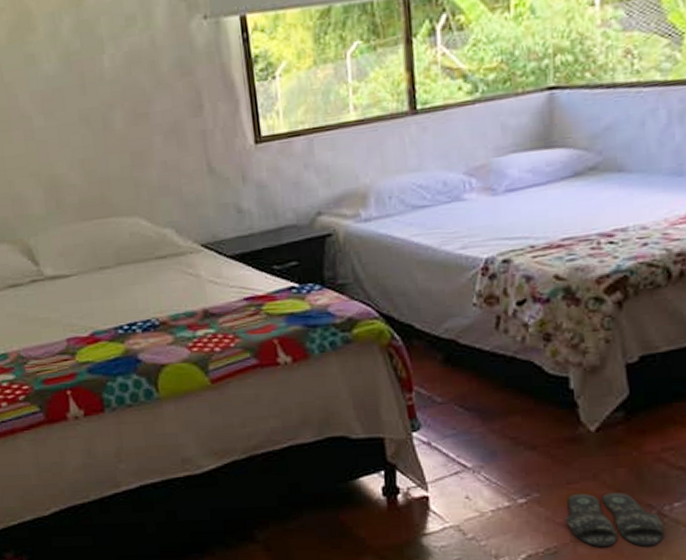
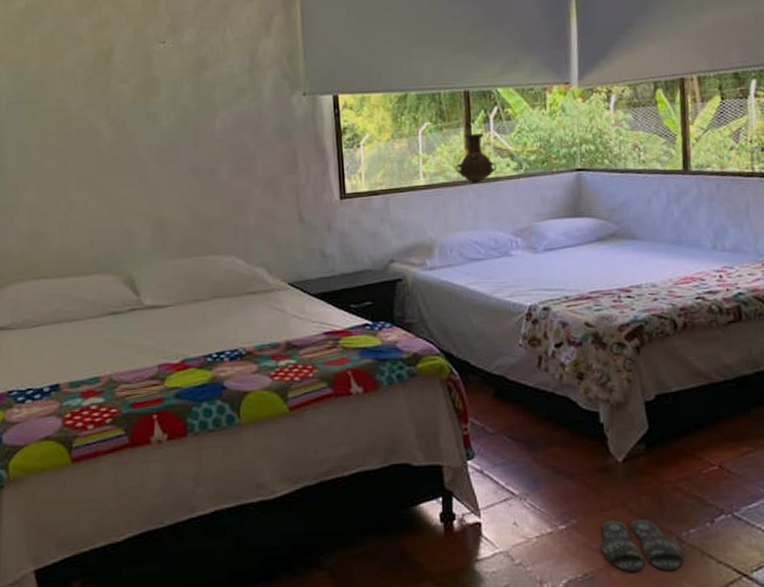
vase: none [393,50,446,115] -> present [455,133,497,183]

